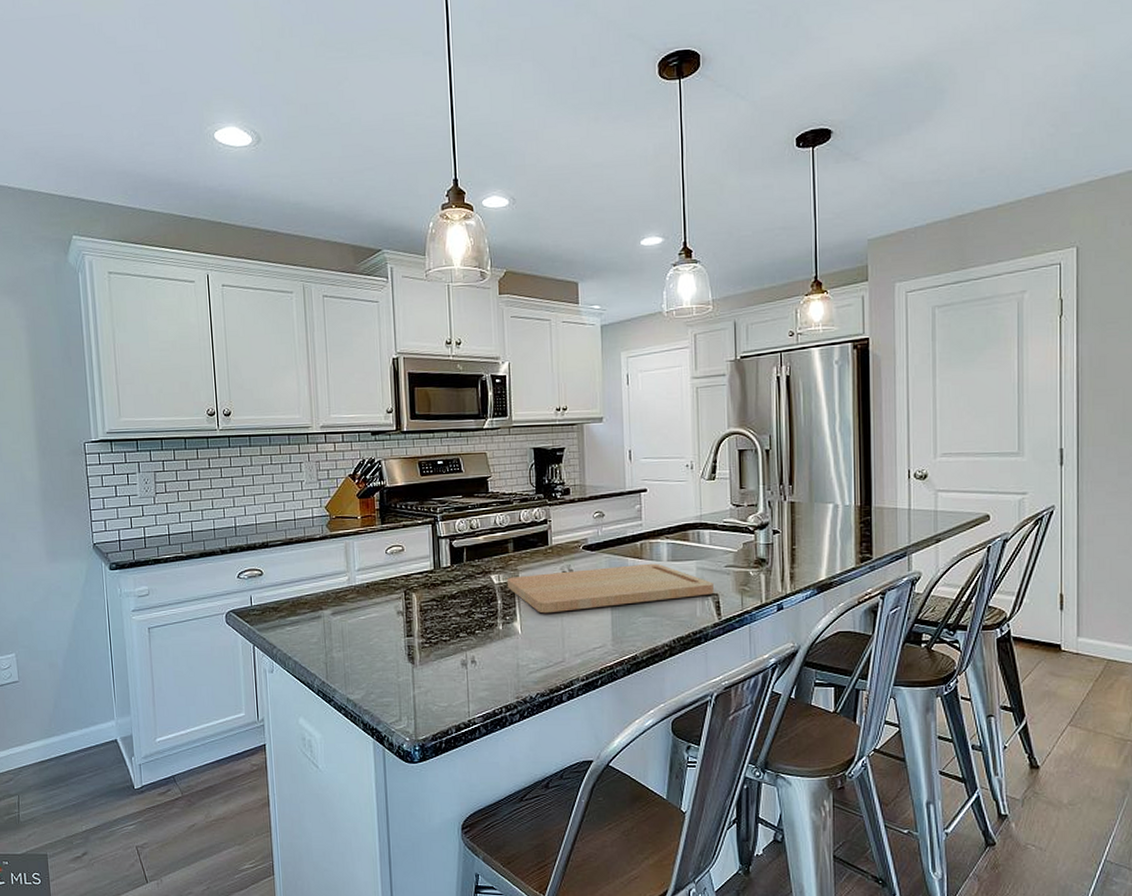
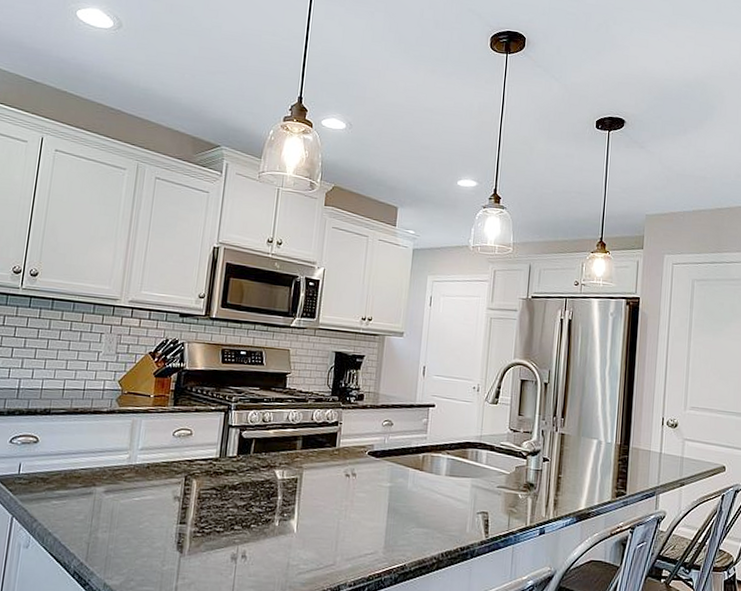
cutting board: present [506,563,714,614] -> none [289,474,485,515]

